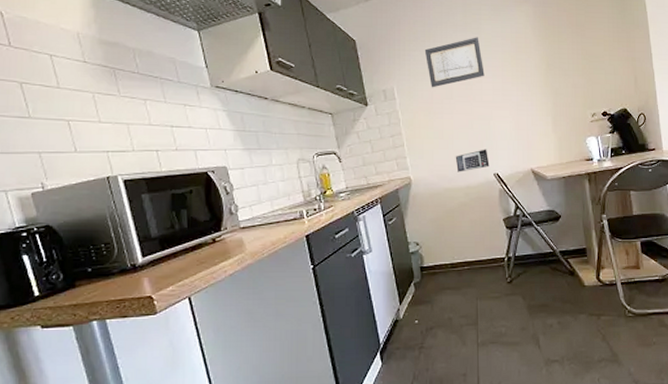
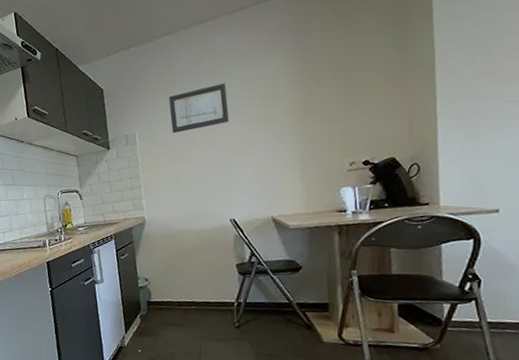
calendar: present [455,149,490,172] -> none [190,194,227,216]

